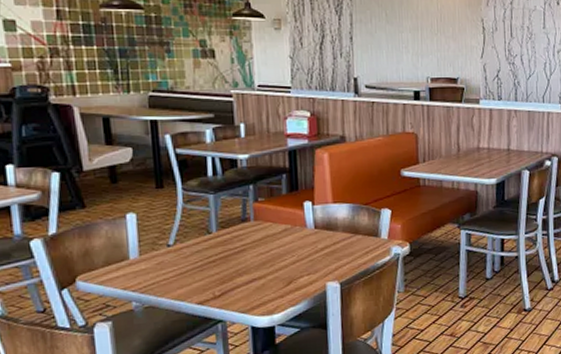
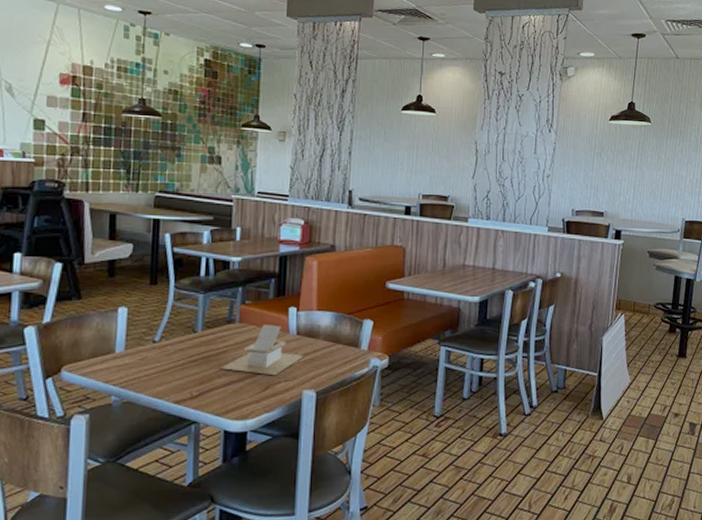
napkin holder: none [242,220,325,271] -> present [222,325,305,376]

